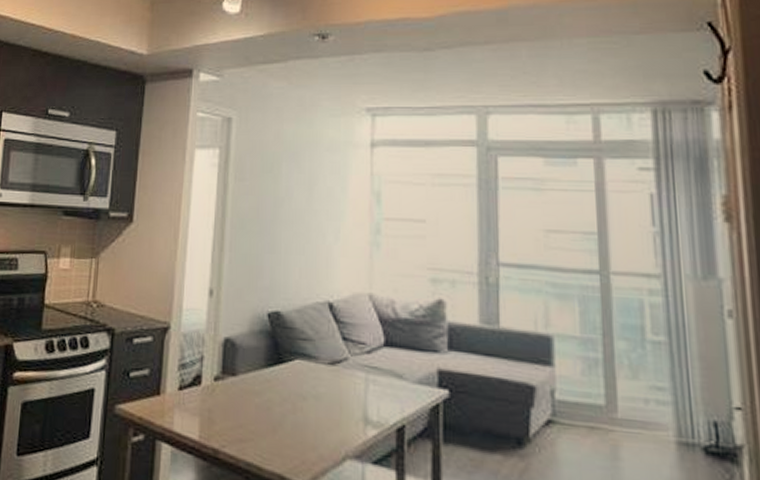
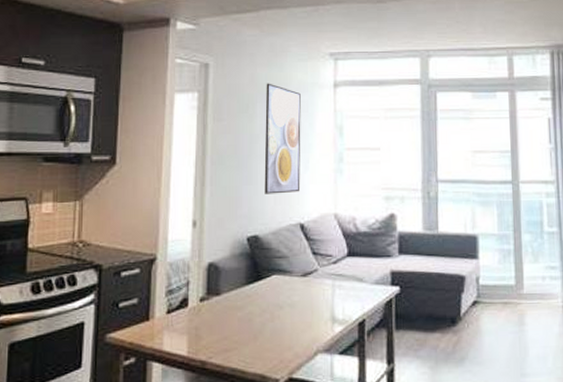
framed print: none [288,140,332,266] -> present [264,83,301,194]

